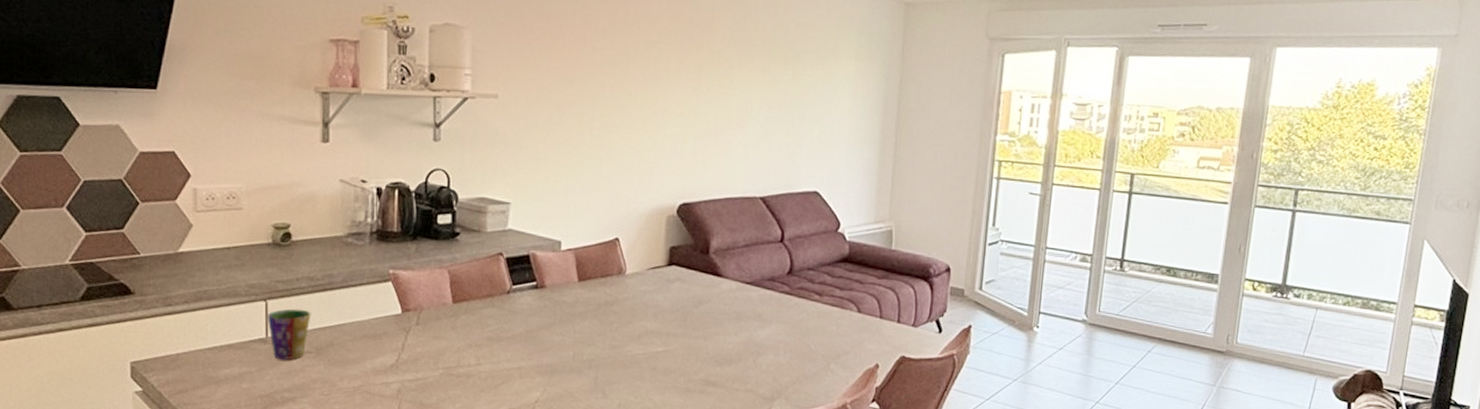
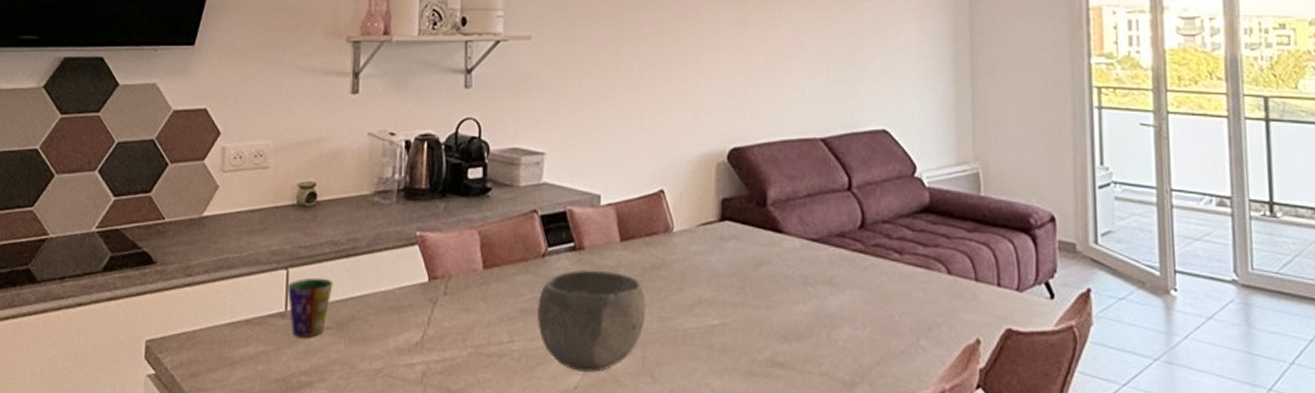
bowl: none [501,305,600,390] -> present [536,270,646,373]

